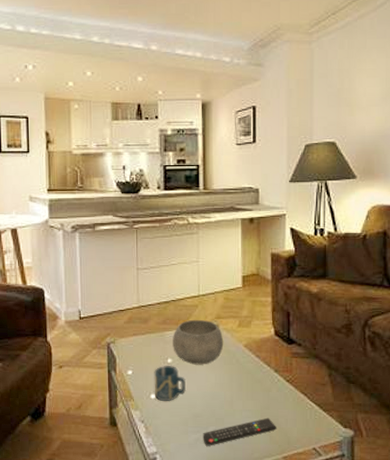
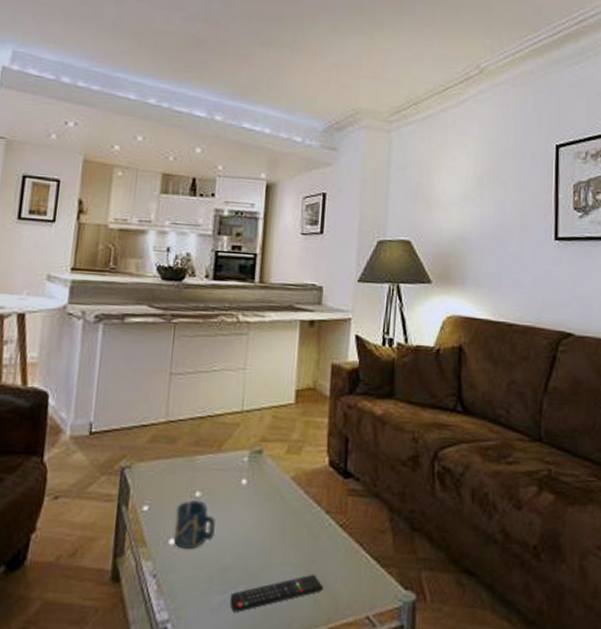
bowl: present [173,319,224,365] -> none [203,441,268,501]

